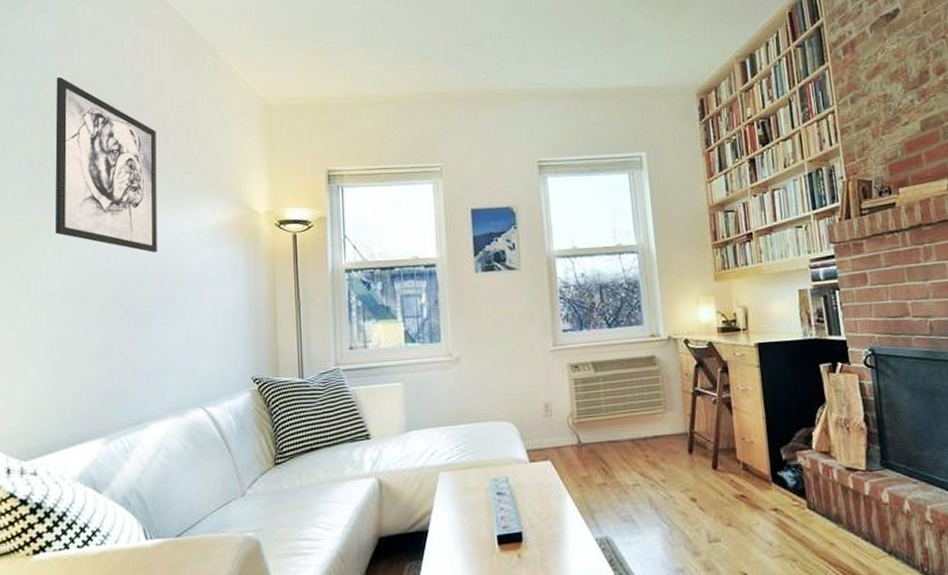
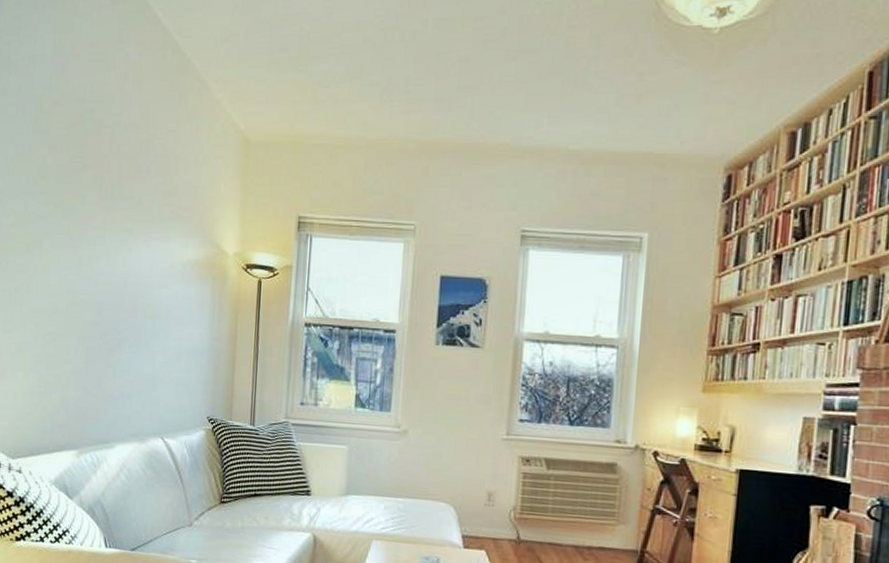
wall art: present [55,76,157,252] -> none [46,93,140,281]

